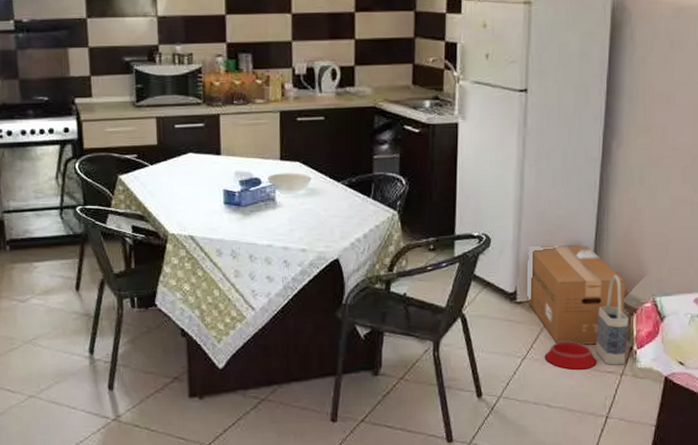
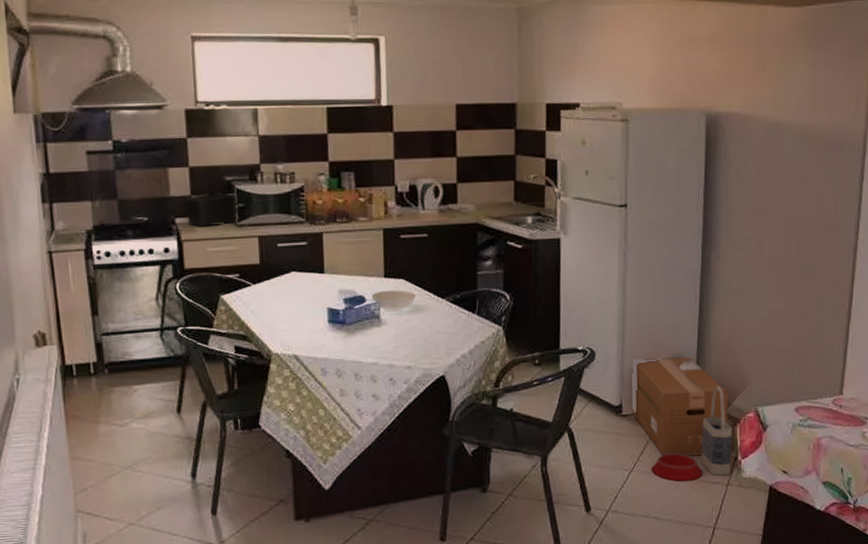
toaster: none [85,73,136,107] -> present [186,192,238,227]

